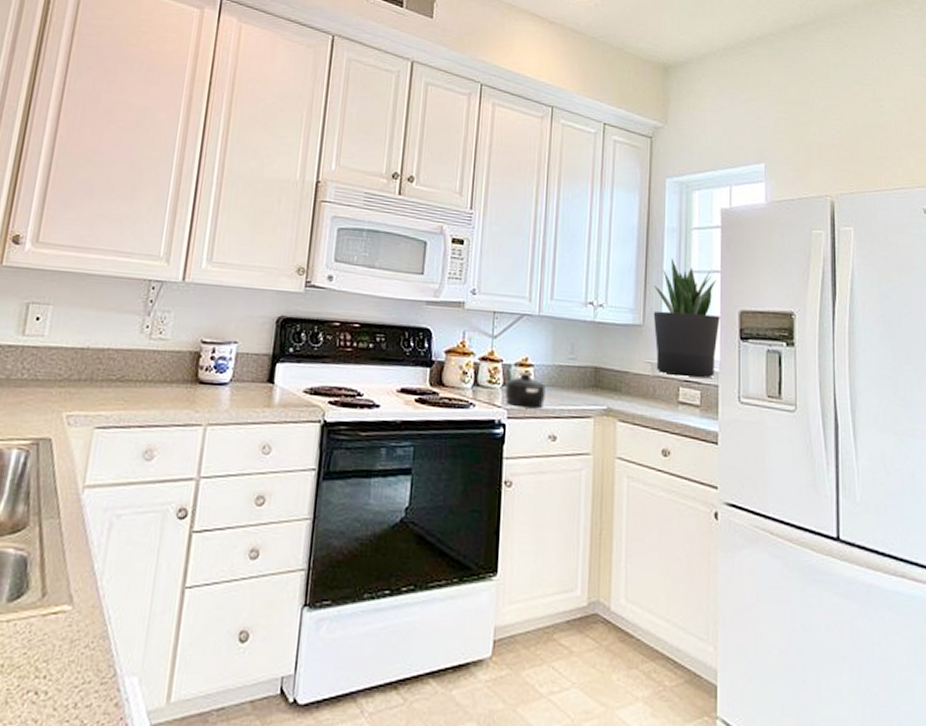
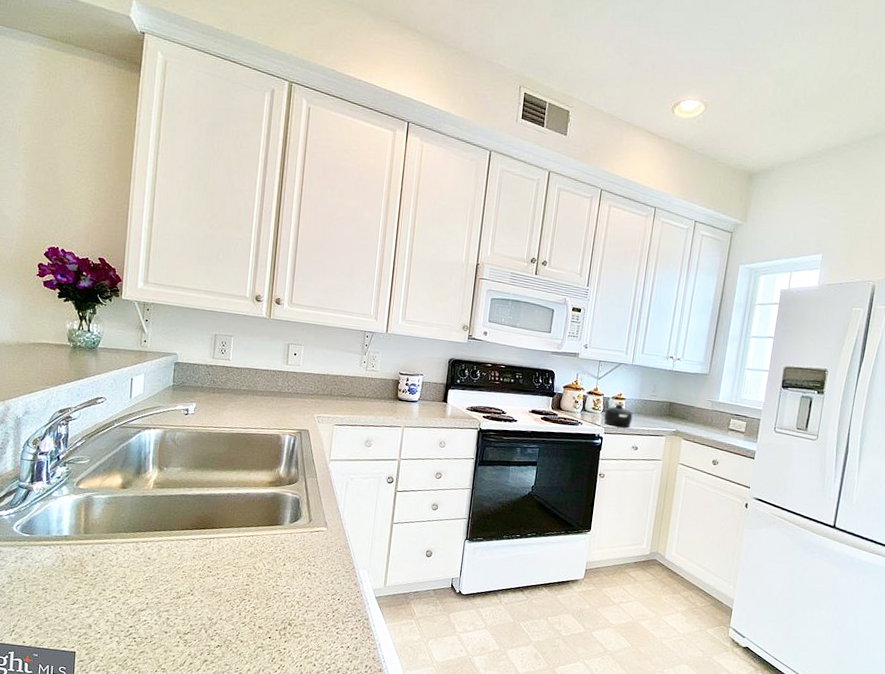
planter: present [653,258,720,379] -> none [715,326,770,414]

